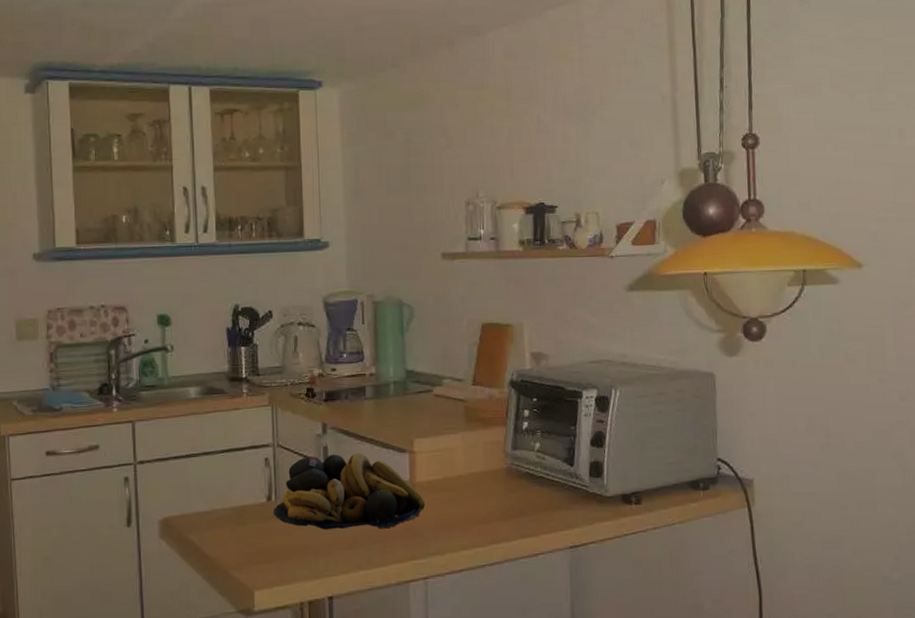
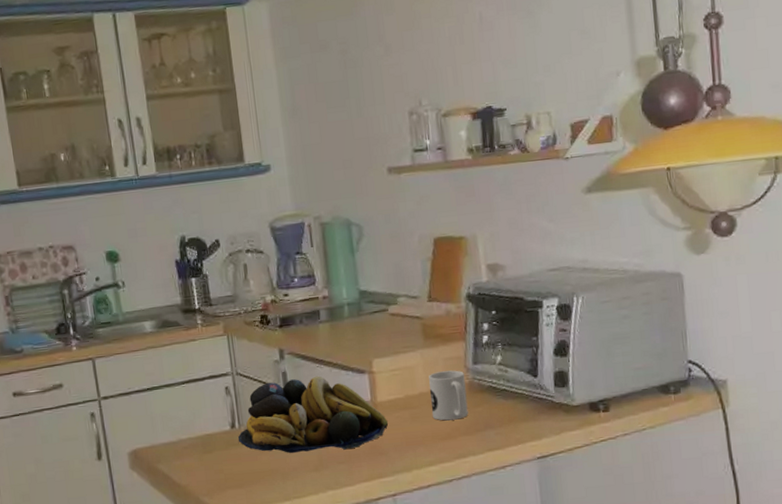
mug: none [468,454,505,505] -> present [429,370,469,421]

